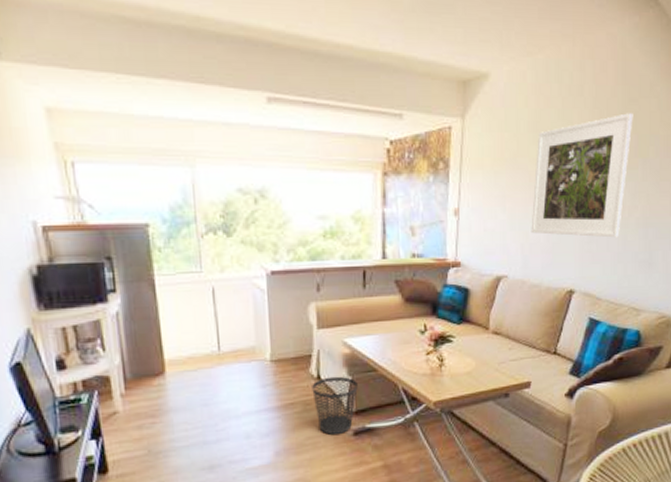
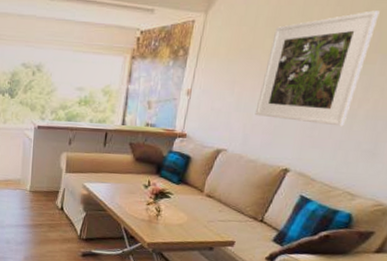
wastebasket: present [312,376,358,436] -> none [56,209,90,254]

